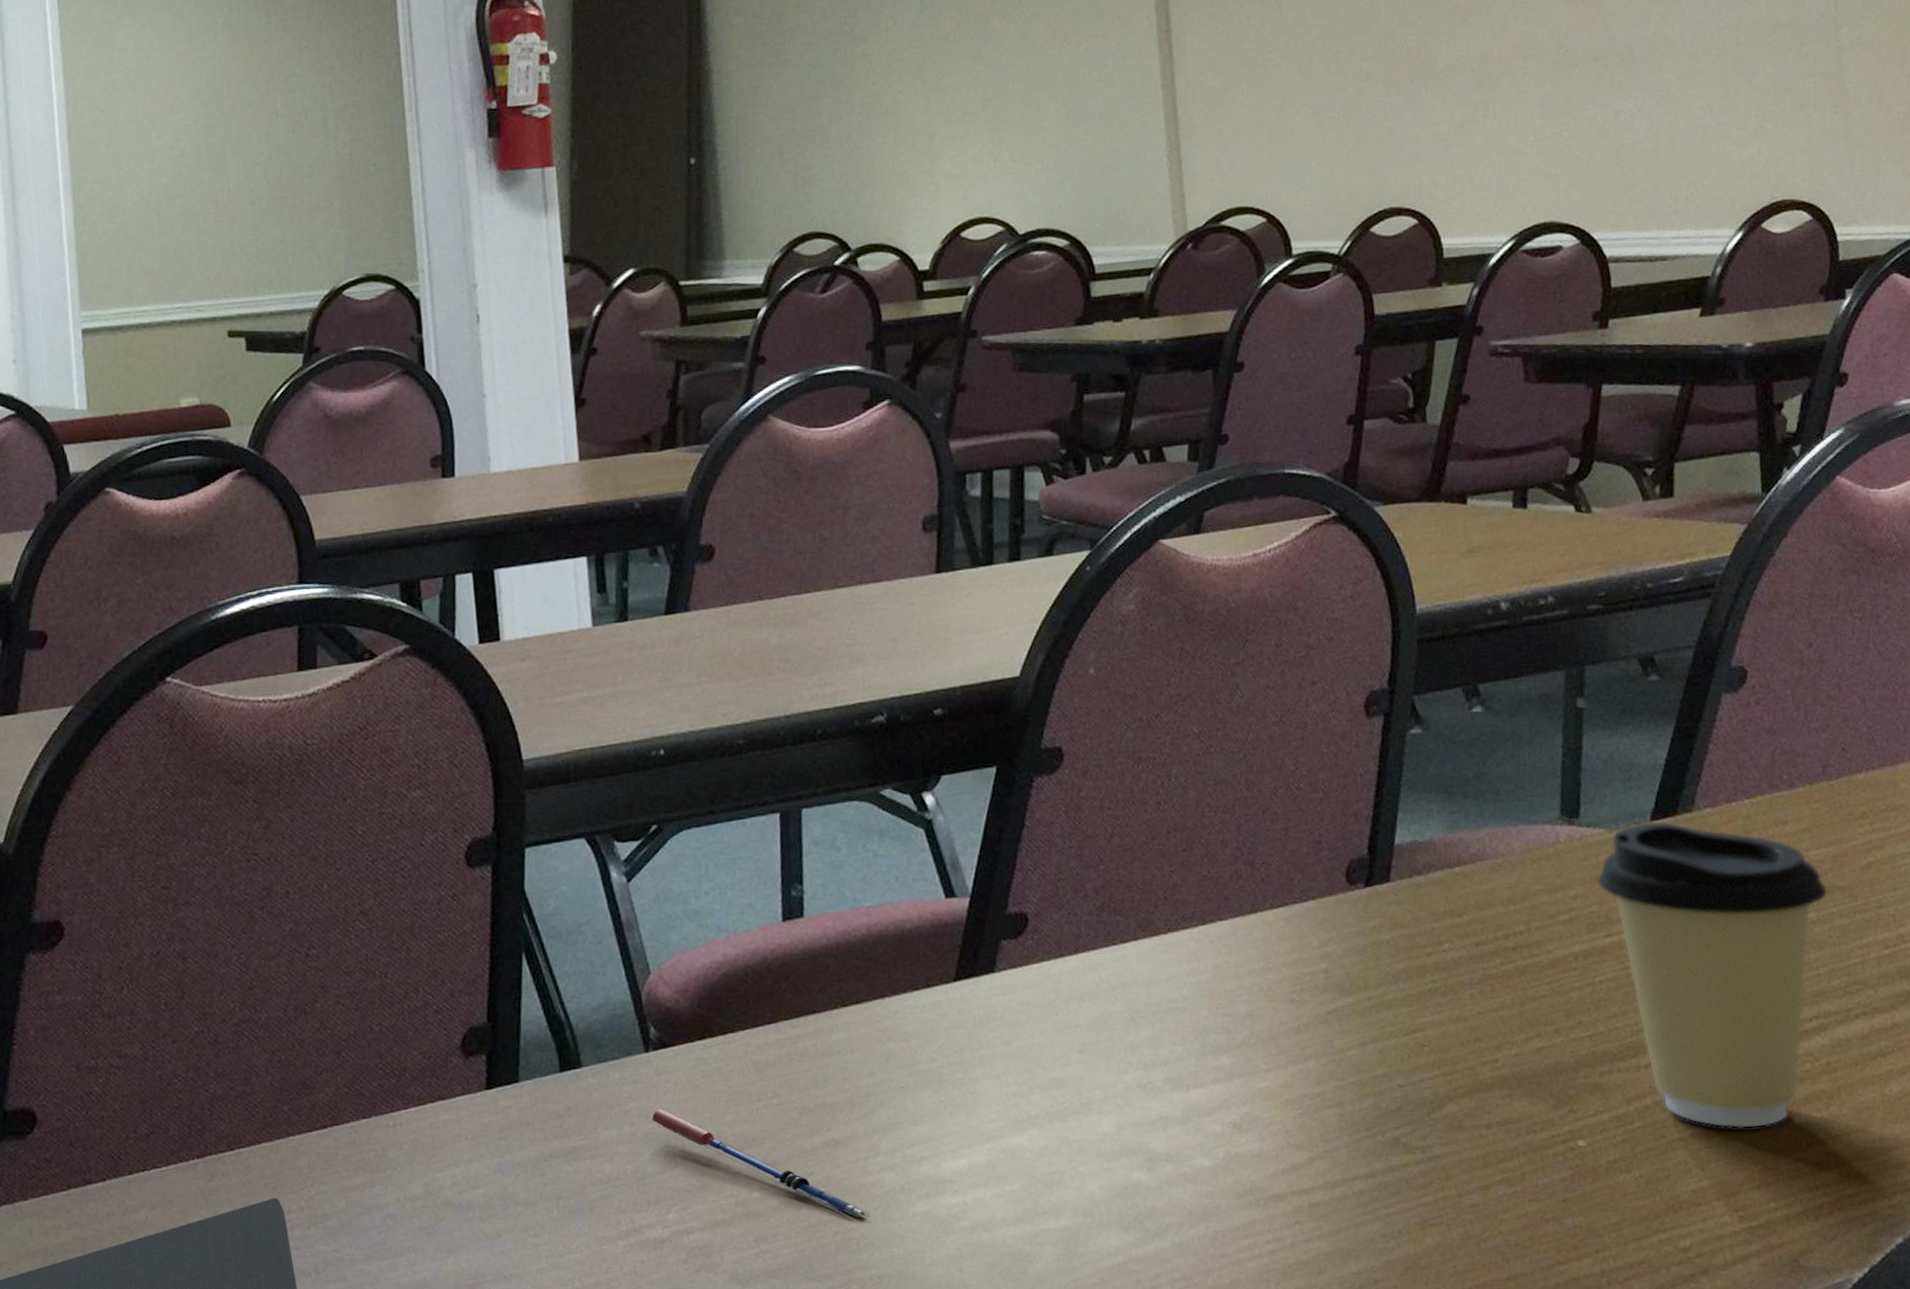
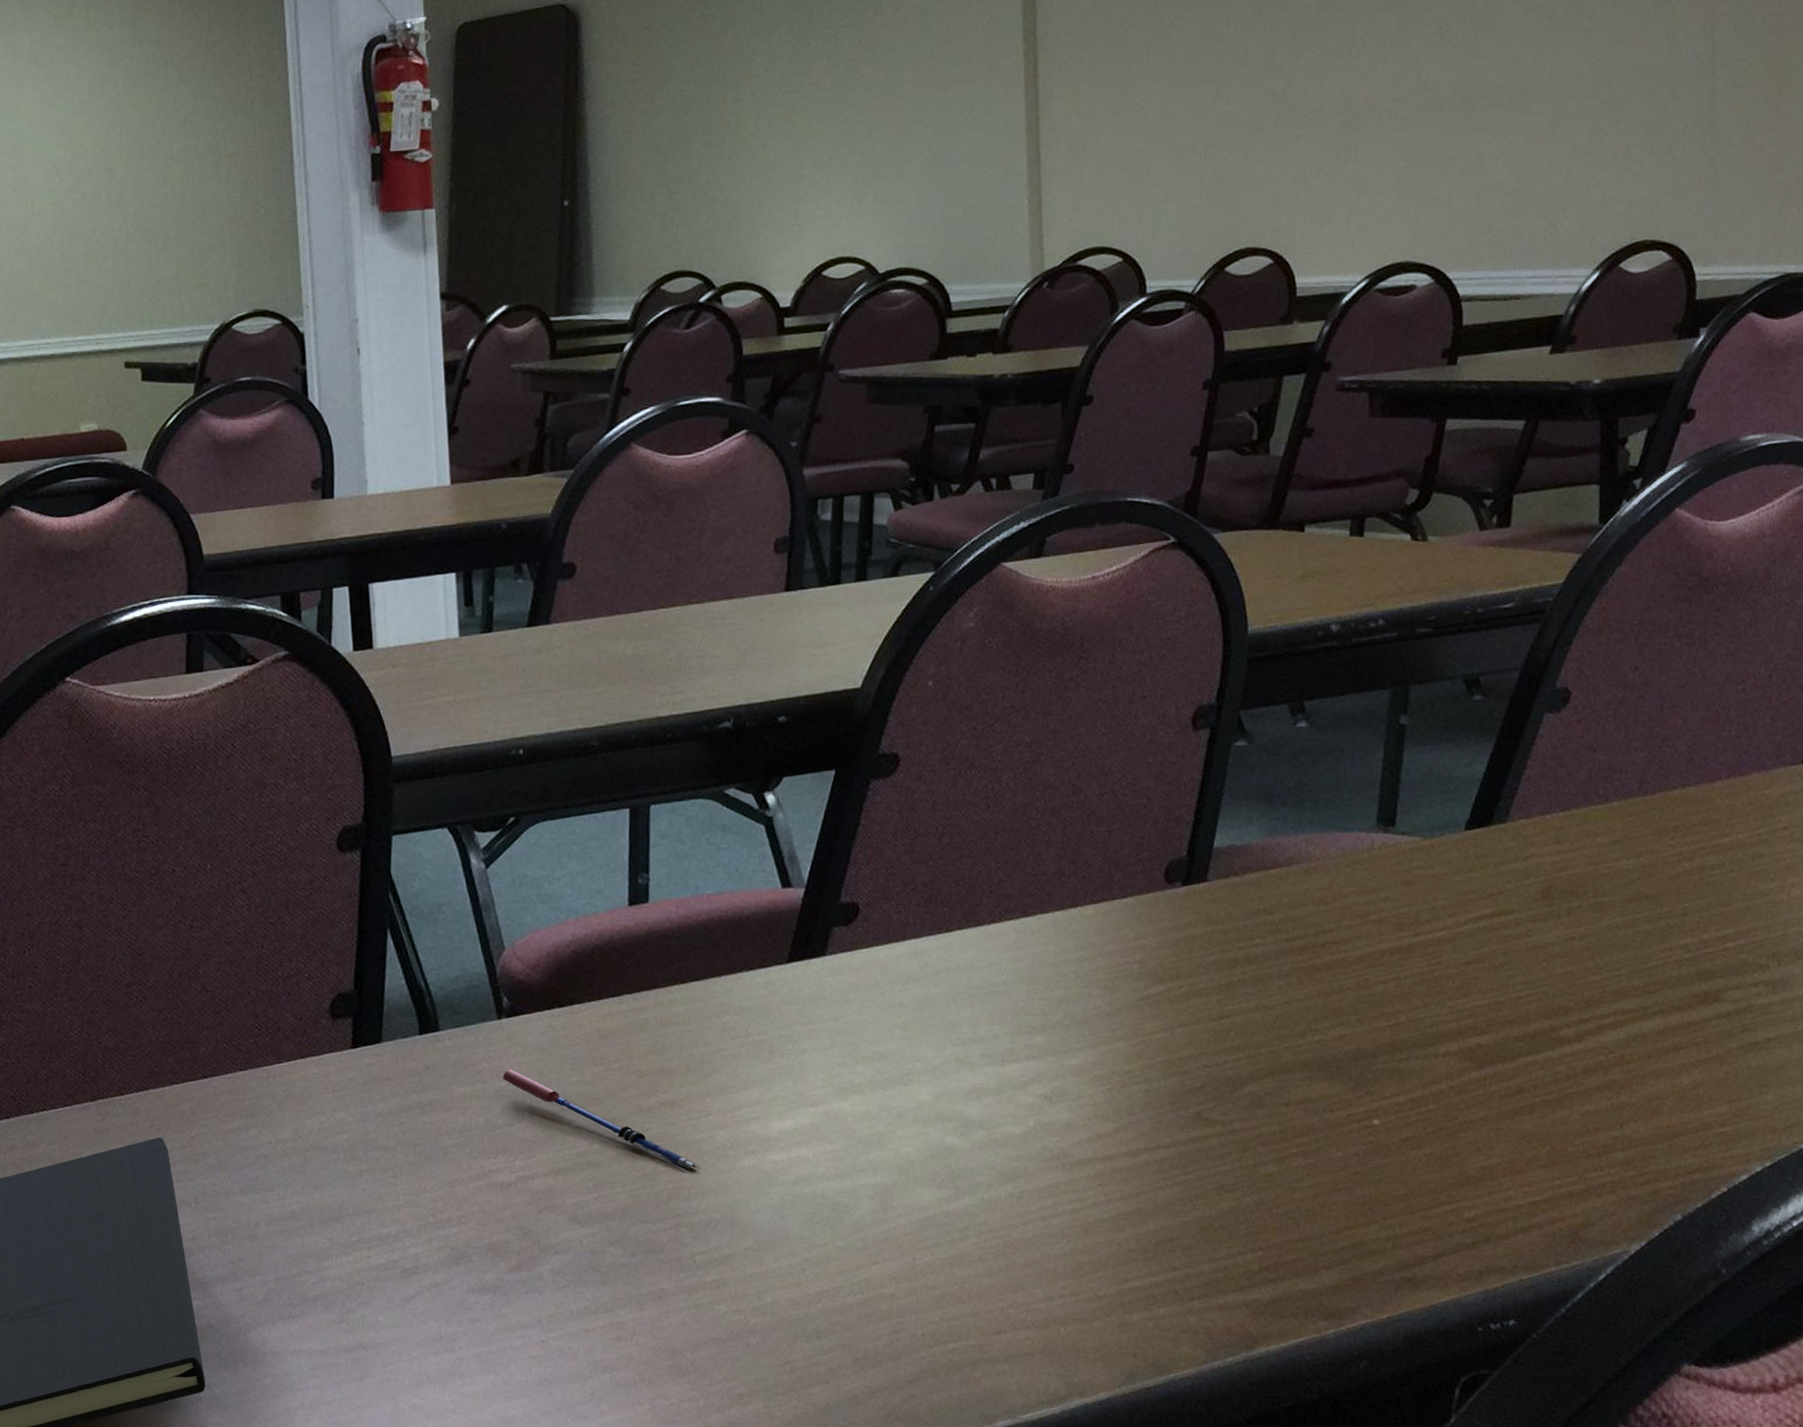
coffee cup: present [1596,821,1828,1129] -> none [1407,830,1635,1114]

